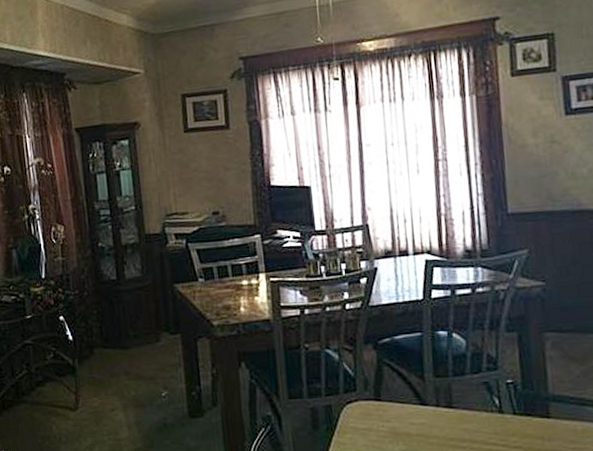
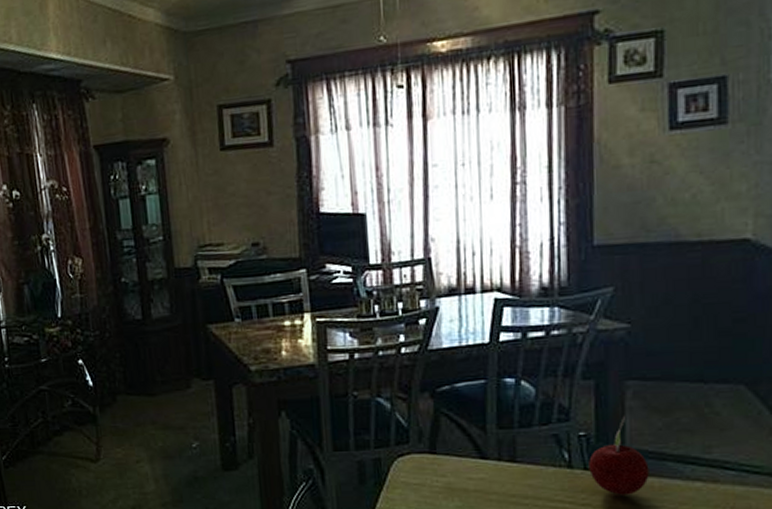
fruit: none [517,364,572,438] -> present [589,415,649,495]

